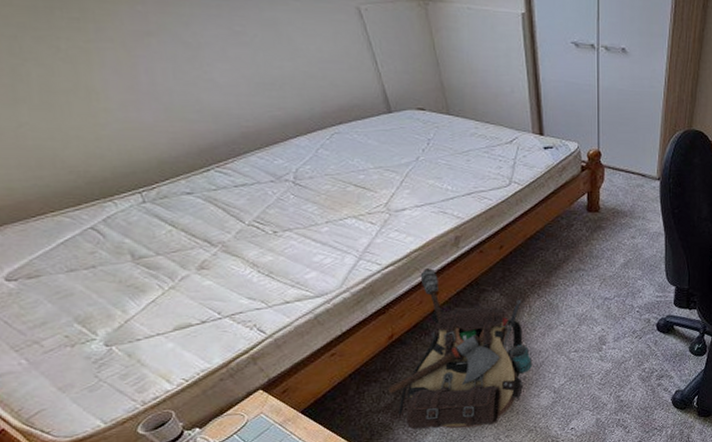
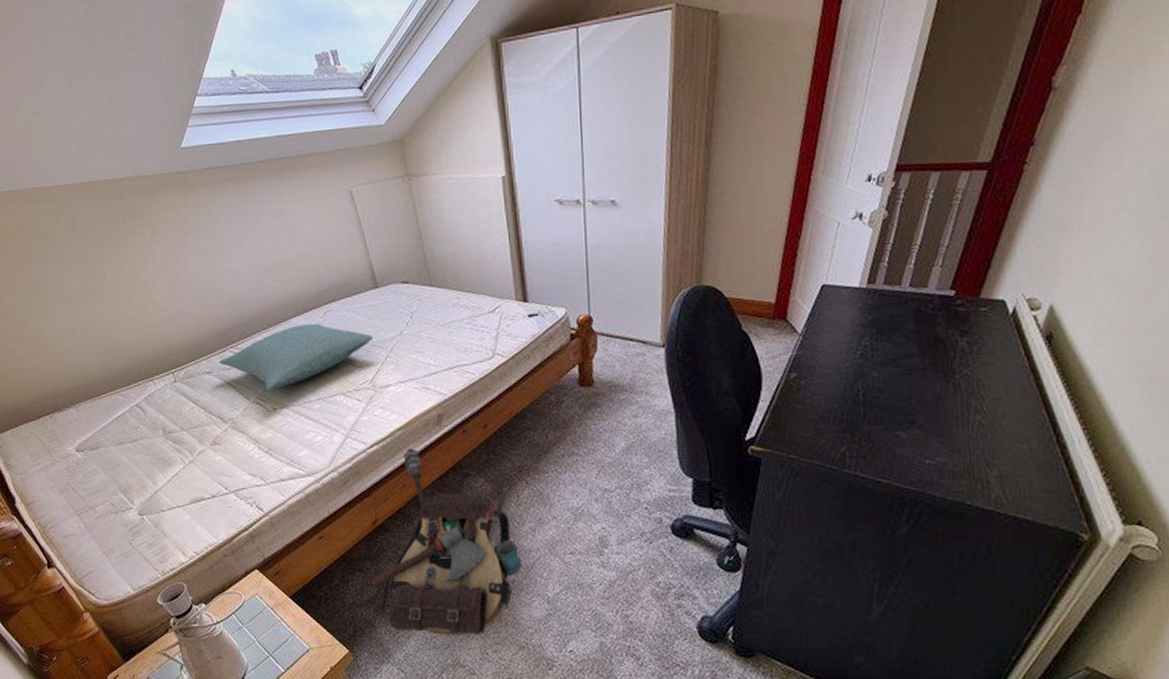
pillow: none [201,146,388,214] -> present [219,324,374,391]

